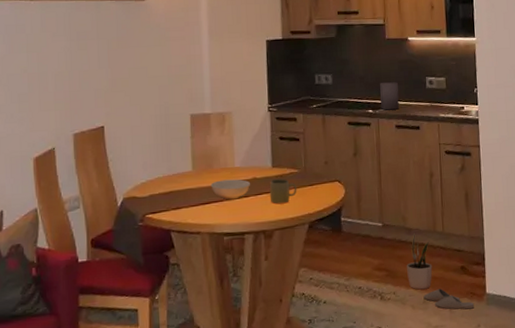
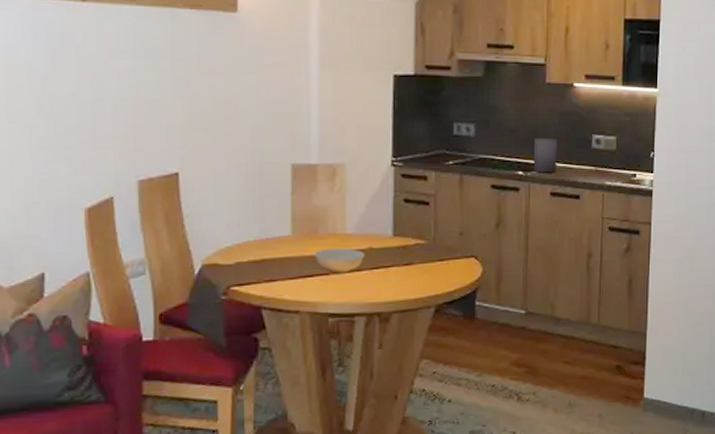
mug: present [269,179,297,205] -> none [388,251,423,282]
potted plant: present [407,231,433,290] -> none [551,322,582,391]
slippers: present [423,289,475,310] -> none [569,390,629,416]

